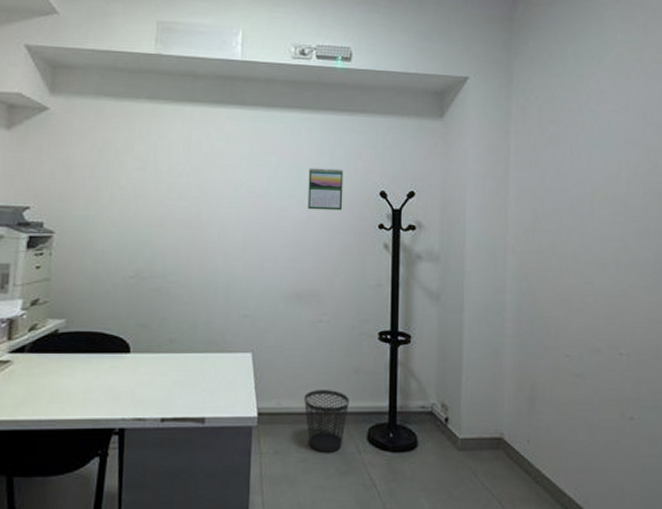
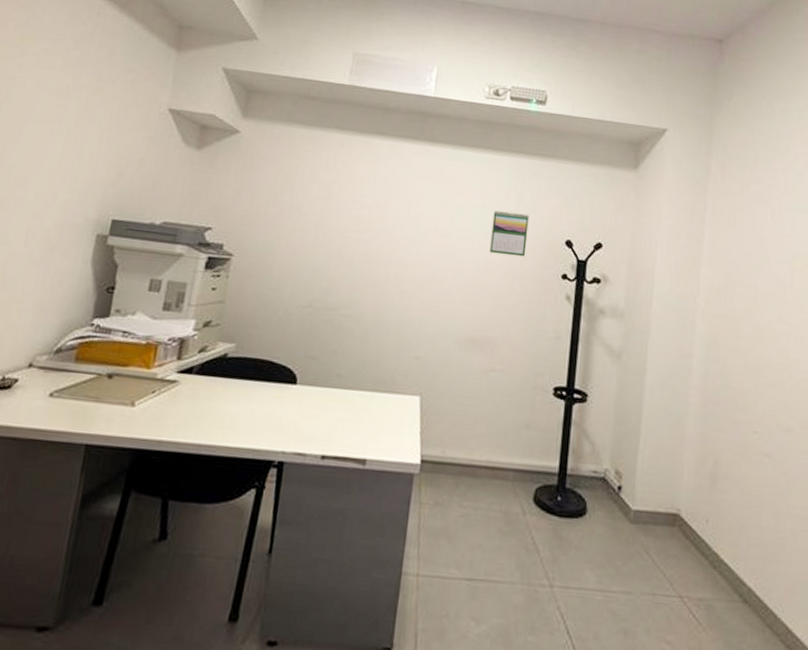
wastebasket: present [304,390,349,452] -> none [470,441,518,510]

